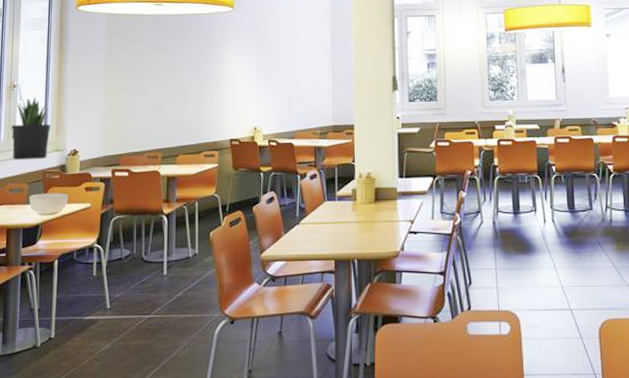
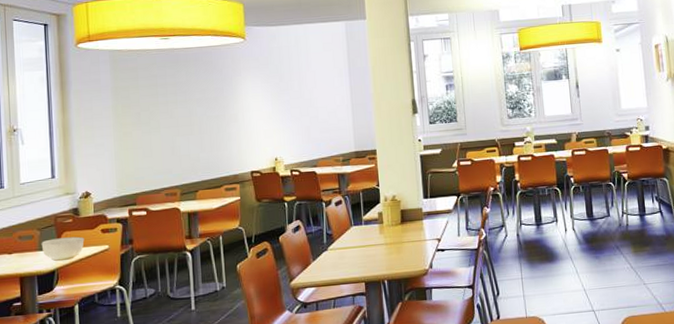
planter: present [11,96,51,161] -> none [14,140,59,207]

